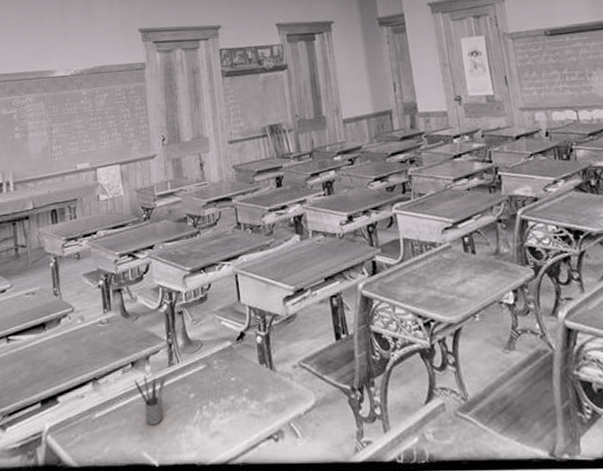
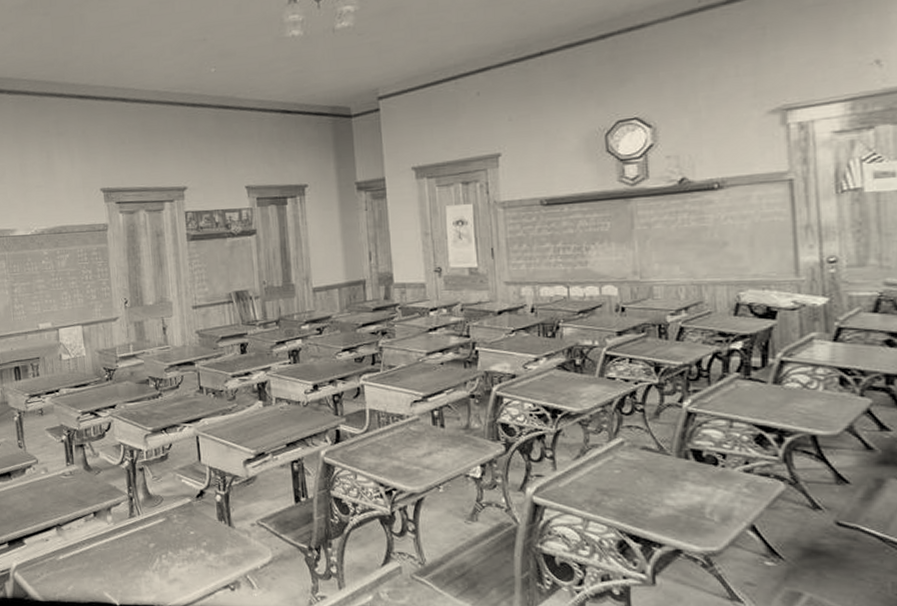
pencil box: present [134,375,166,426] -> none [96,524,127,570]

